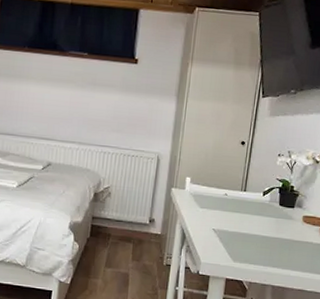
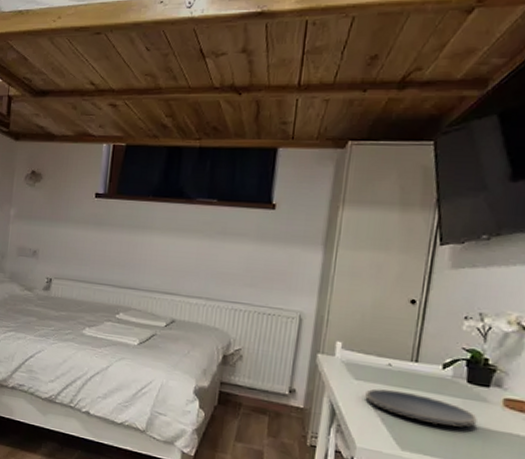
plate: none [208,214,286,240] -> present [365,388,477,427]

